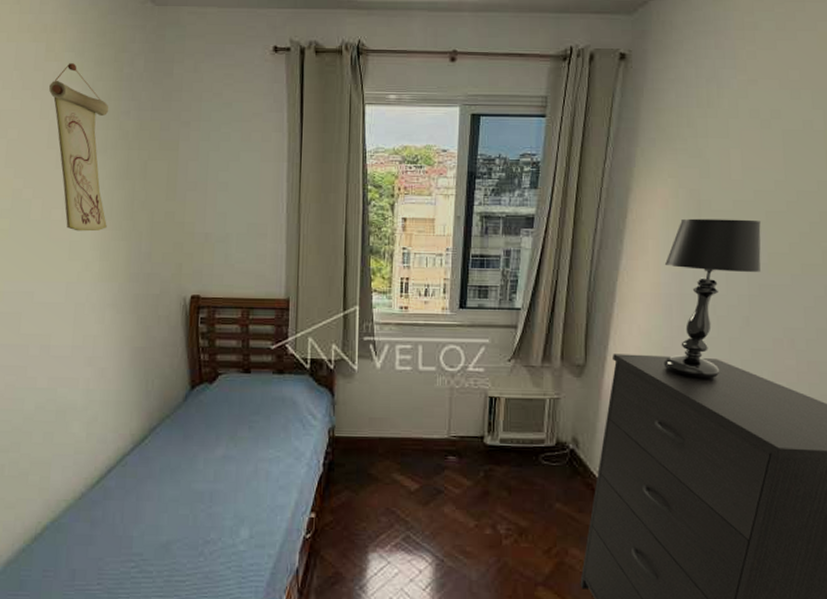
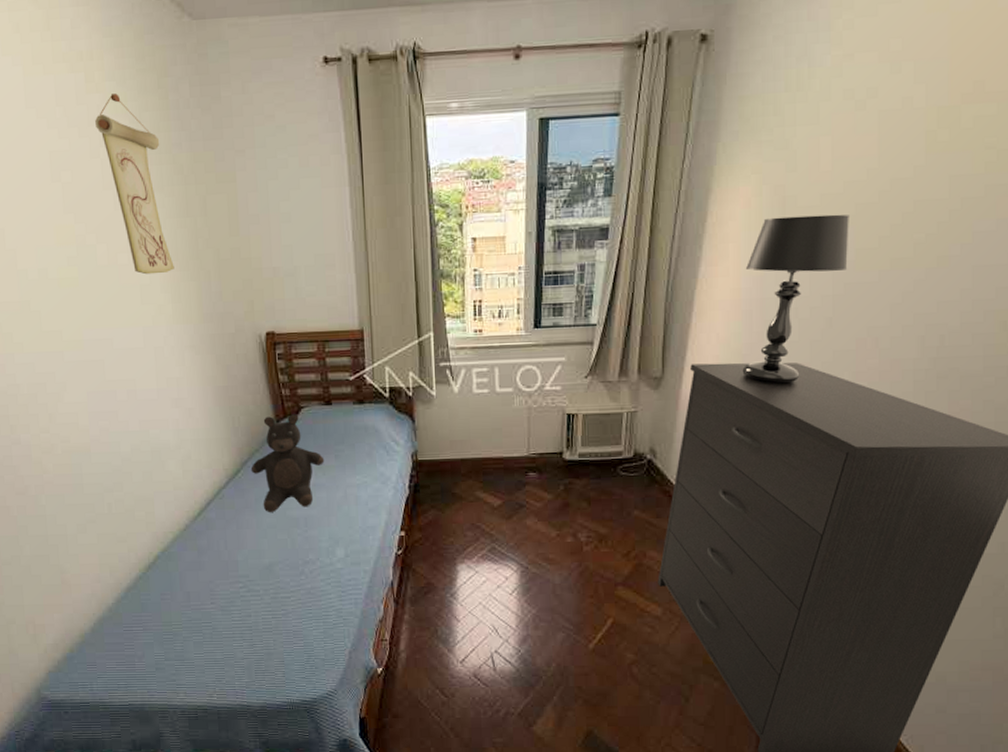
teddy bear: none [159,380,238,484] -> present [250,414,325,512]

